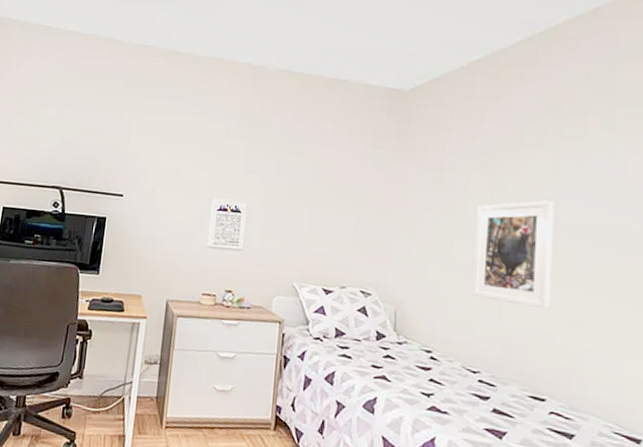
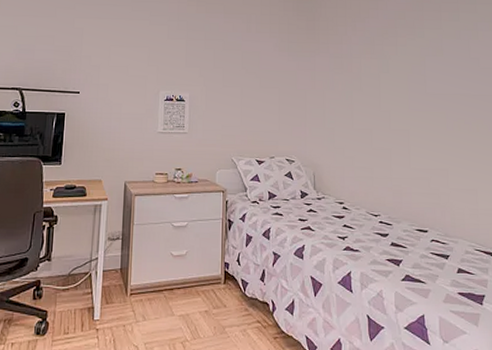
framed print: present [473,200,554,310] -> none [369,77,426,161]

